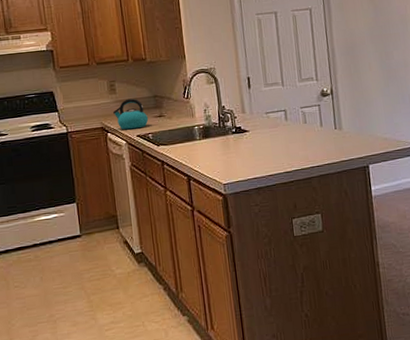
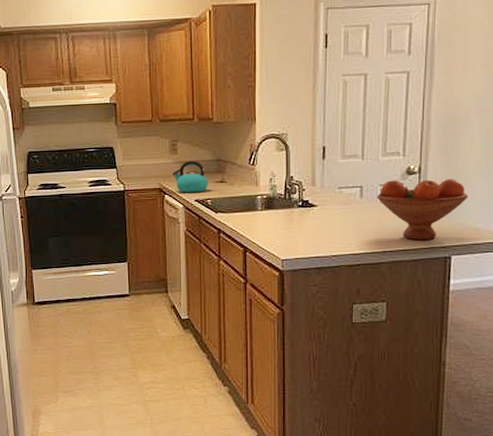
fruit bowl: none [299,97,375,154] -> present [377,179,469,239]

